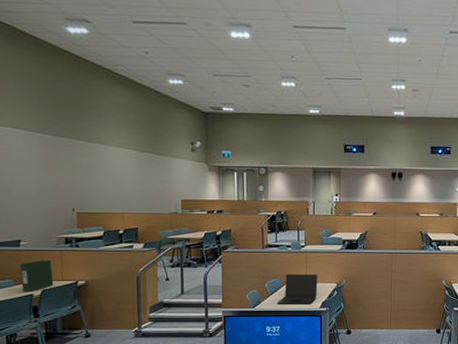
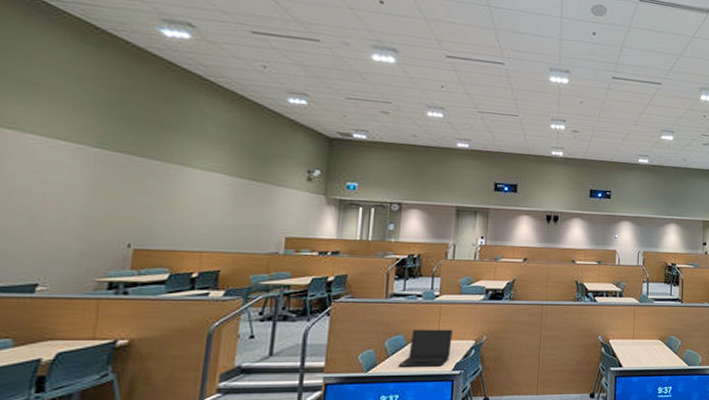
binder: present [19,259,54,292] -> none [24,310,81,357]

